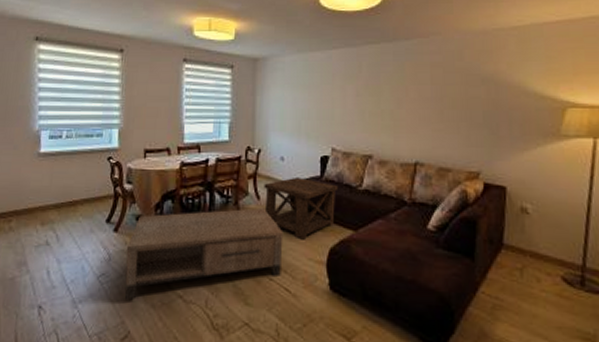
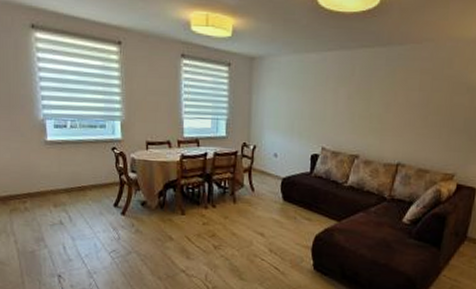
coffee table: present [125,208,284,301] -> none [133,198,275,273]
side table: present [264,176,339,240] -> none [258,172,326,228]

